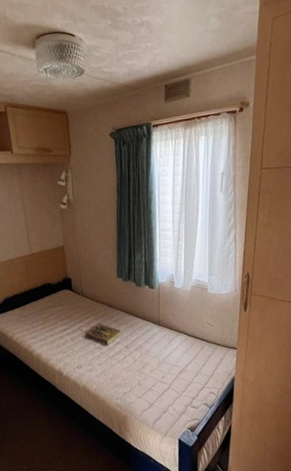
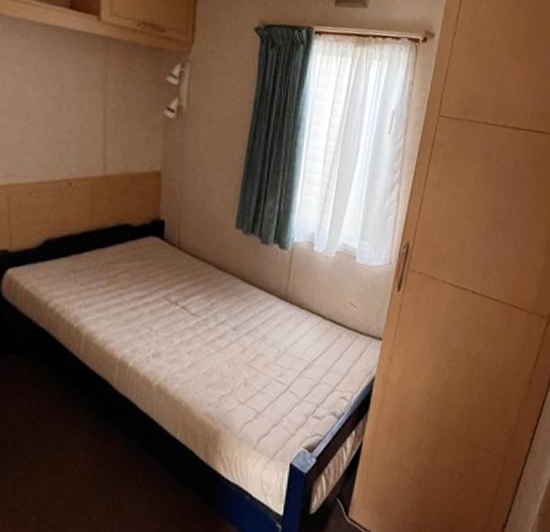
book: present [85,323,122,346] -> none [173,291,231,326]

